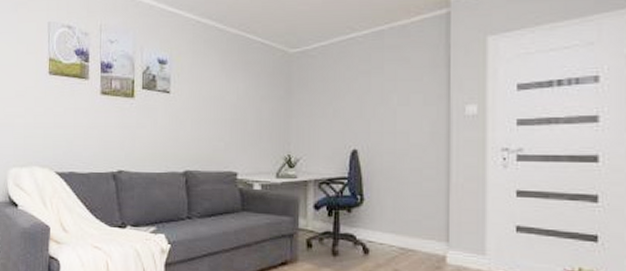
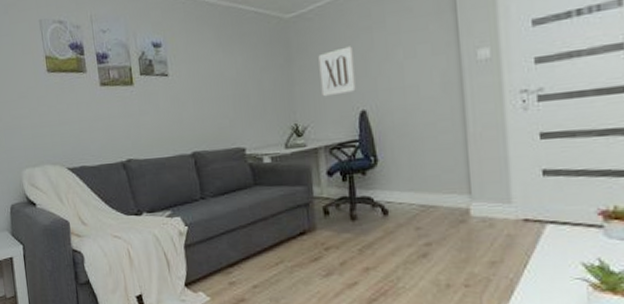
wall art: none [317,87,350,132] -> present [318,46,356,97]

